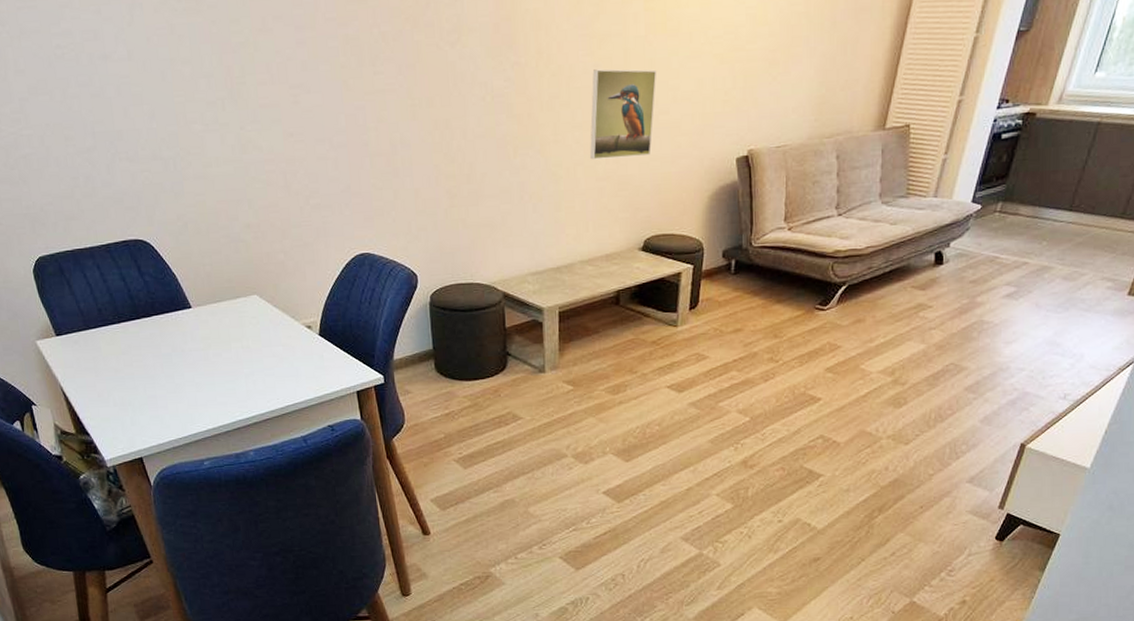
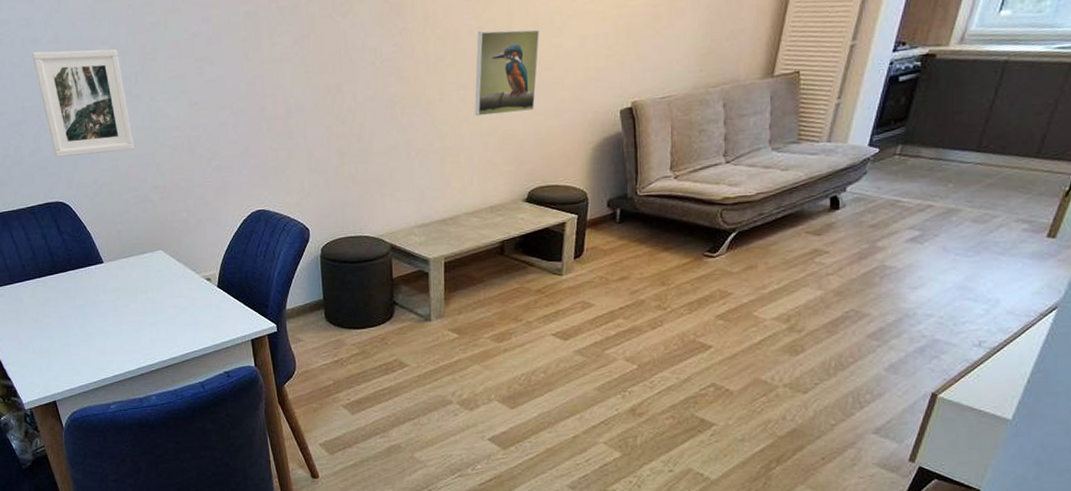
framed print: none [102,69,223,190] -> present [32,49,135,157]

